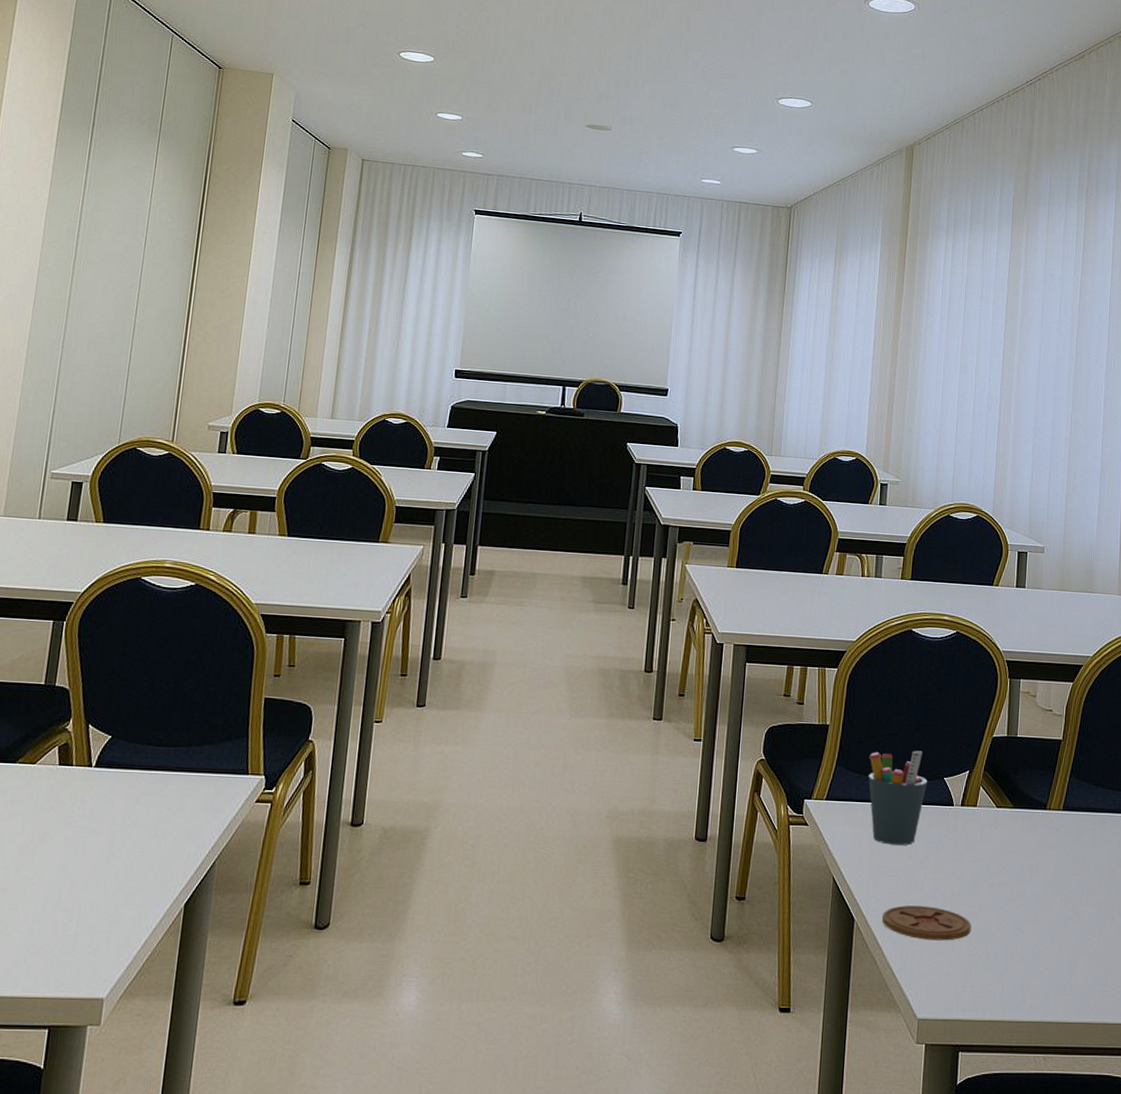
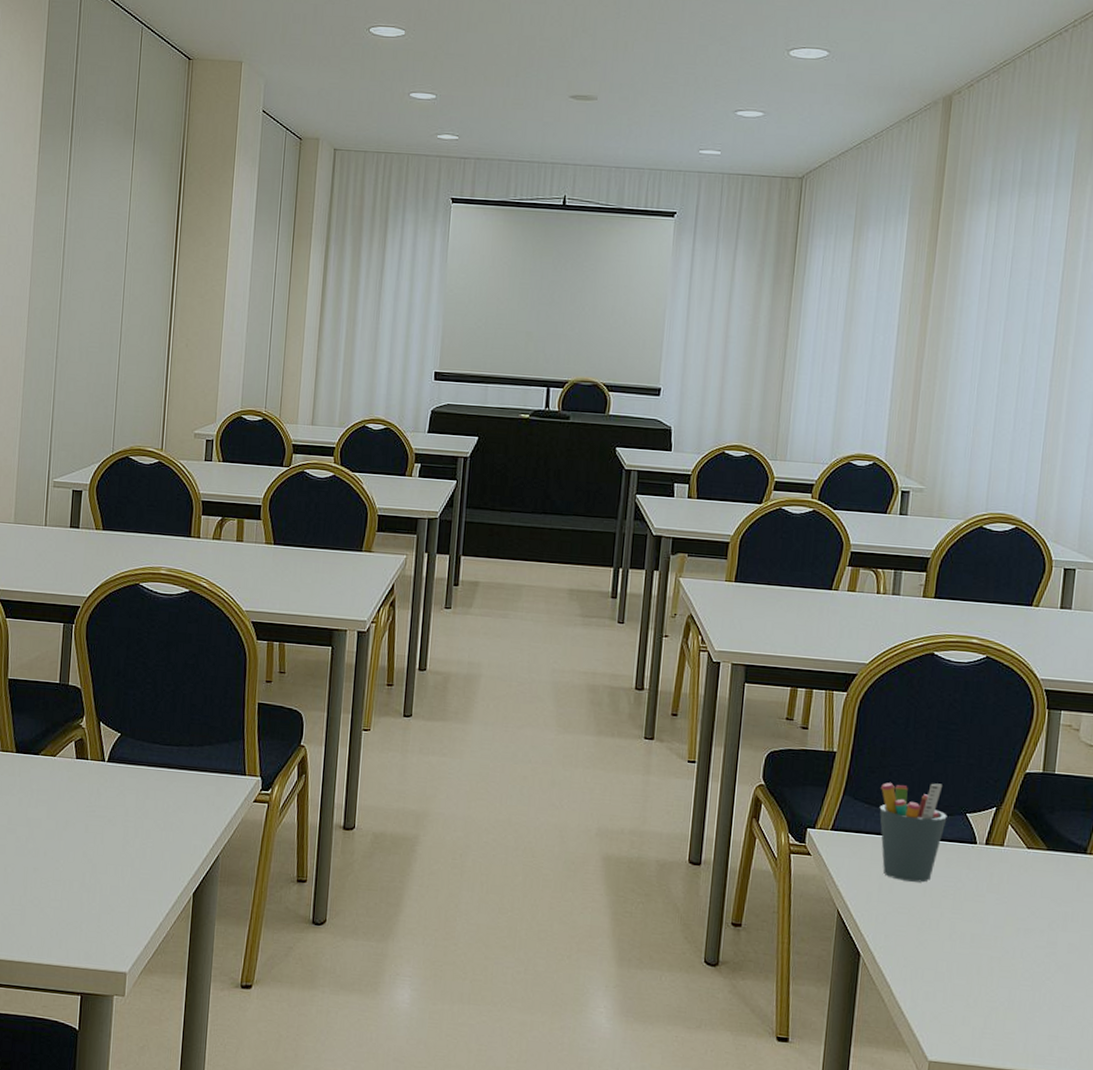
coaster: present [882,905,972,941] -> none [891,944,993,985]

